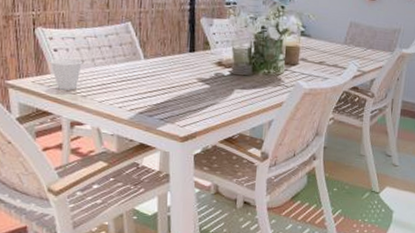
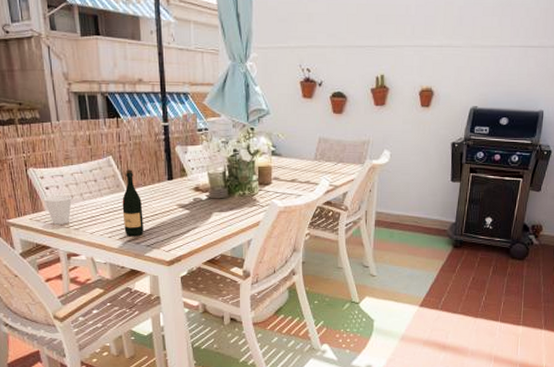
wine bottle: none [137,37,160,109] -> present [122,169,144,237]

